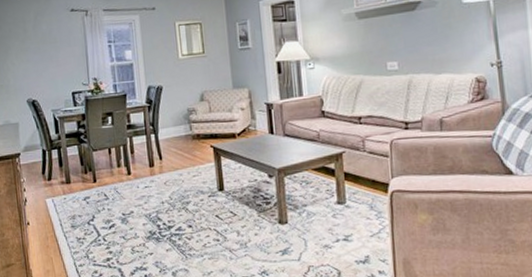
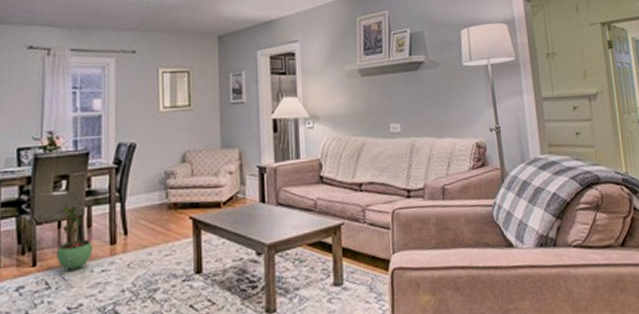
potted plant: none [110,136,137,185] -> present [57,205,93,270]

